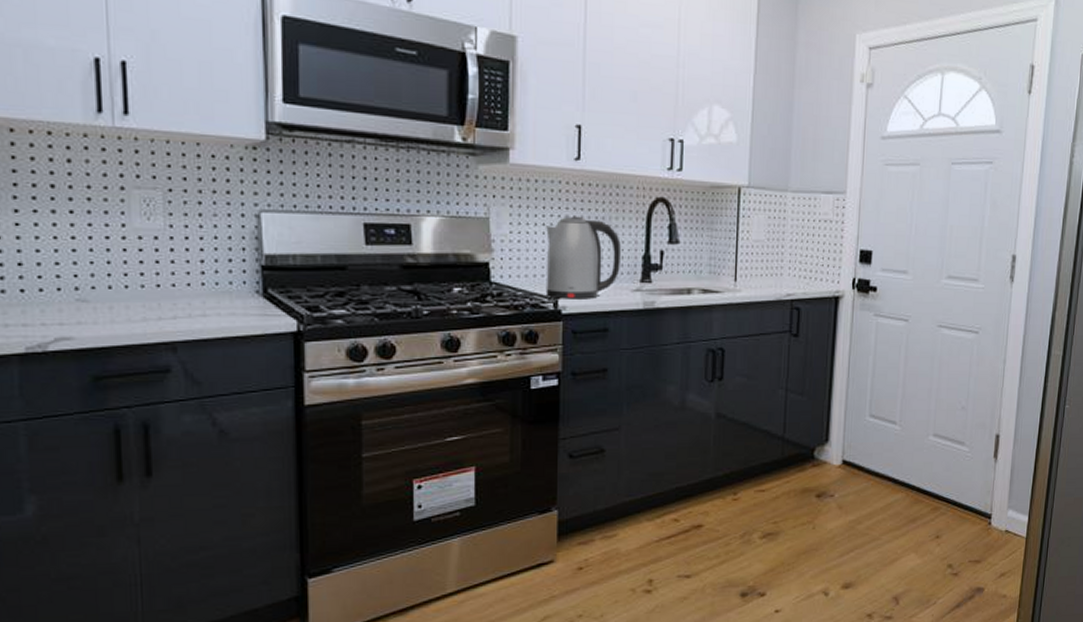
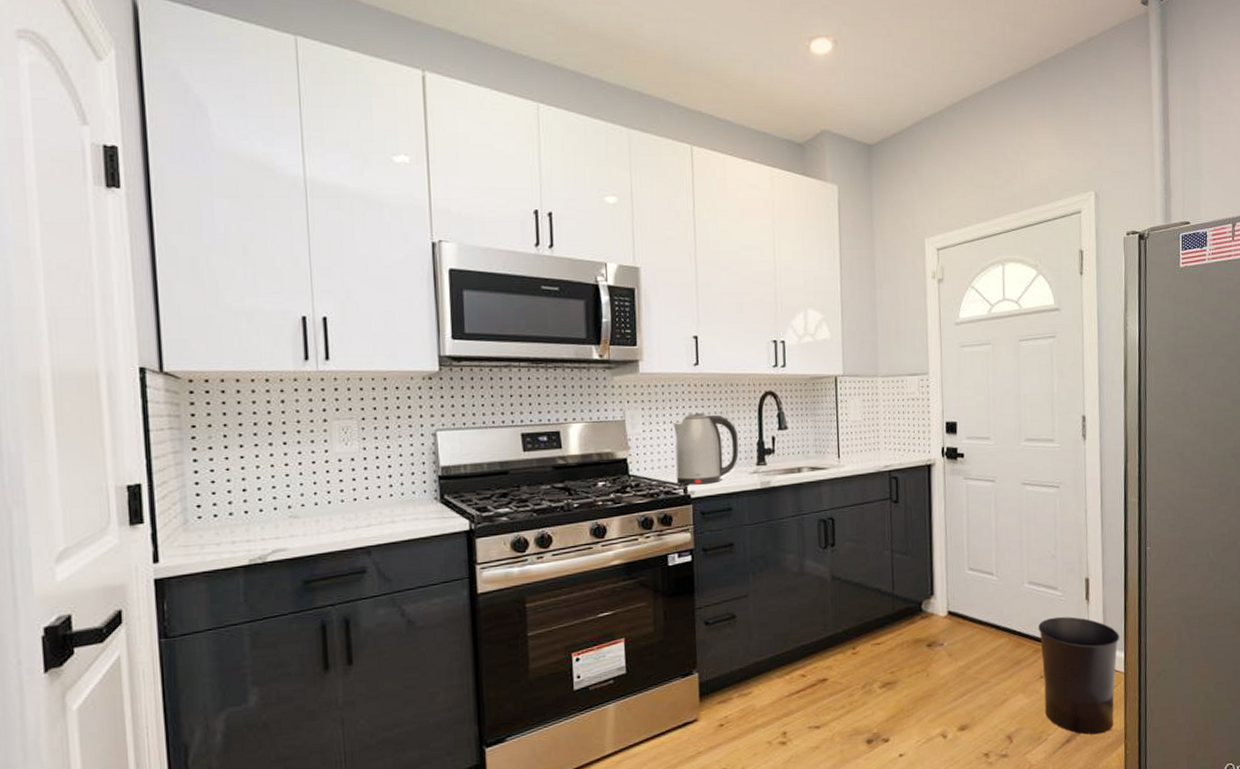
waste bin: none [937,474,1025,601] -> present [1038,616,1119,735]

